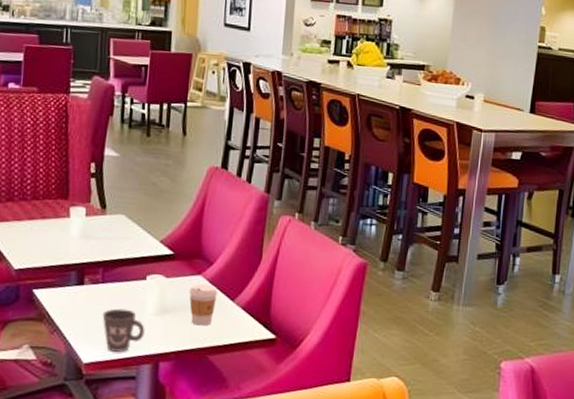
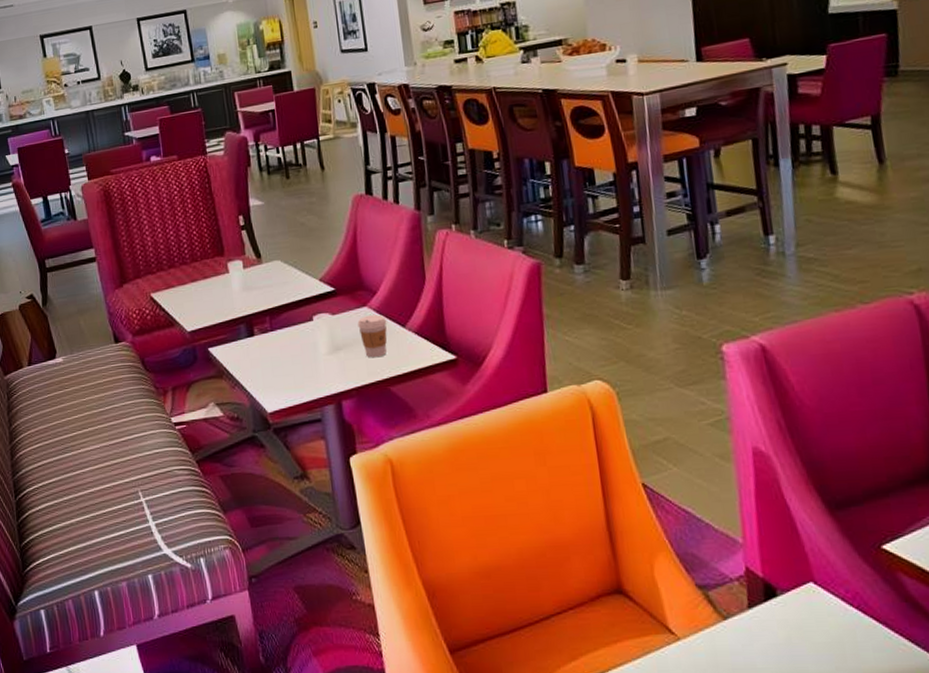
mug: present [102,308,145,352] -> none [277,352,322,397]

